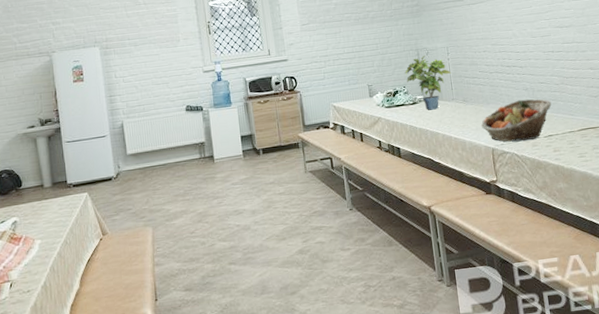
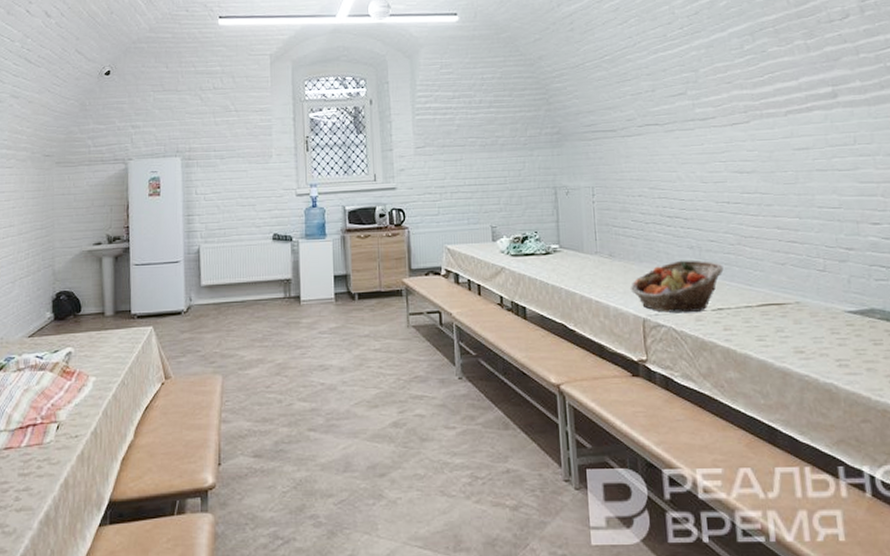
potted plant: present [404,56,452,110] -> none [537,196,597,264]

